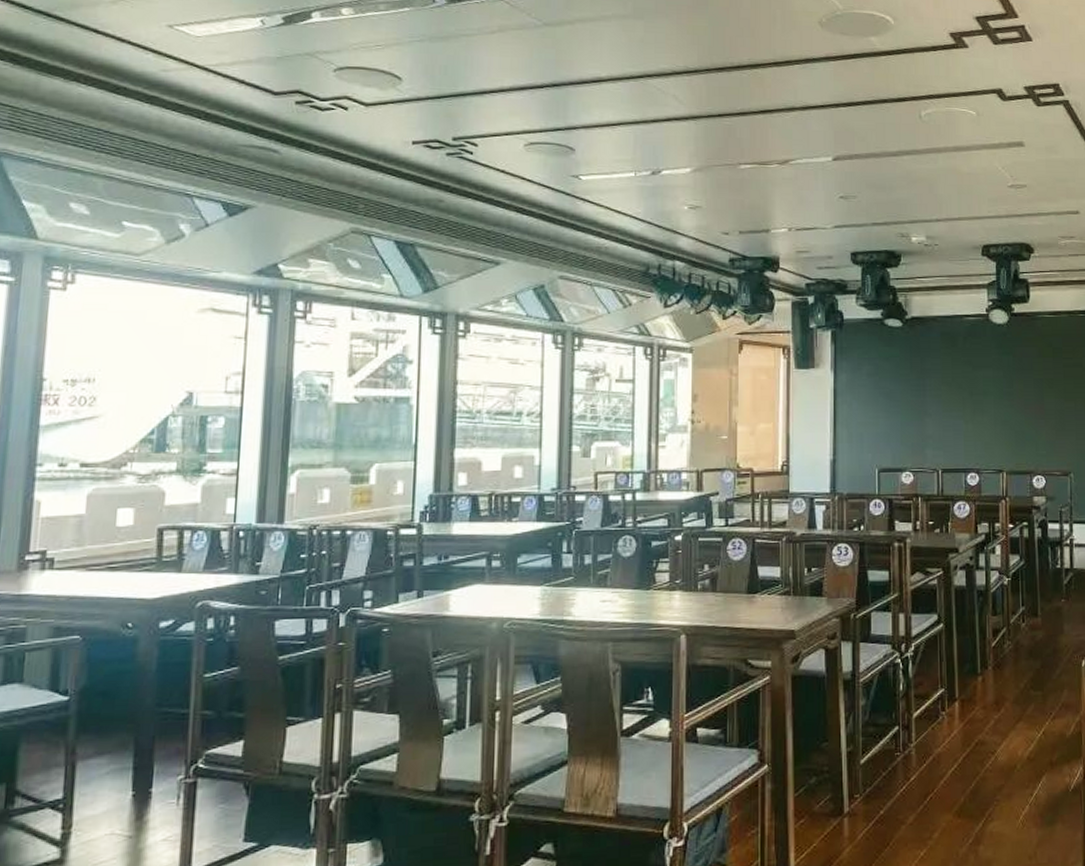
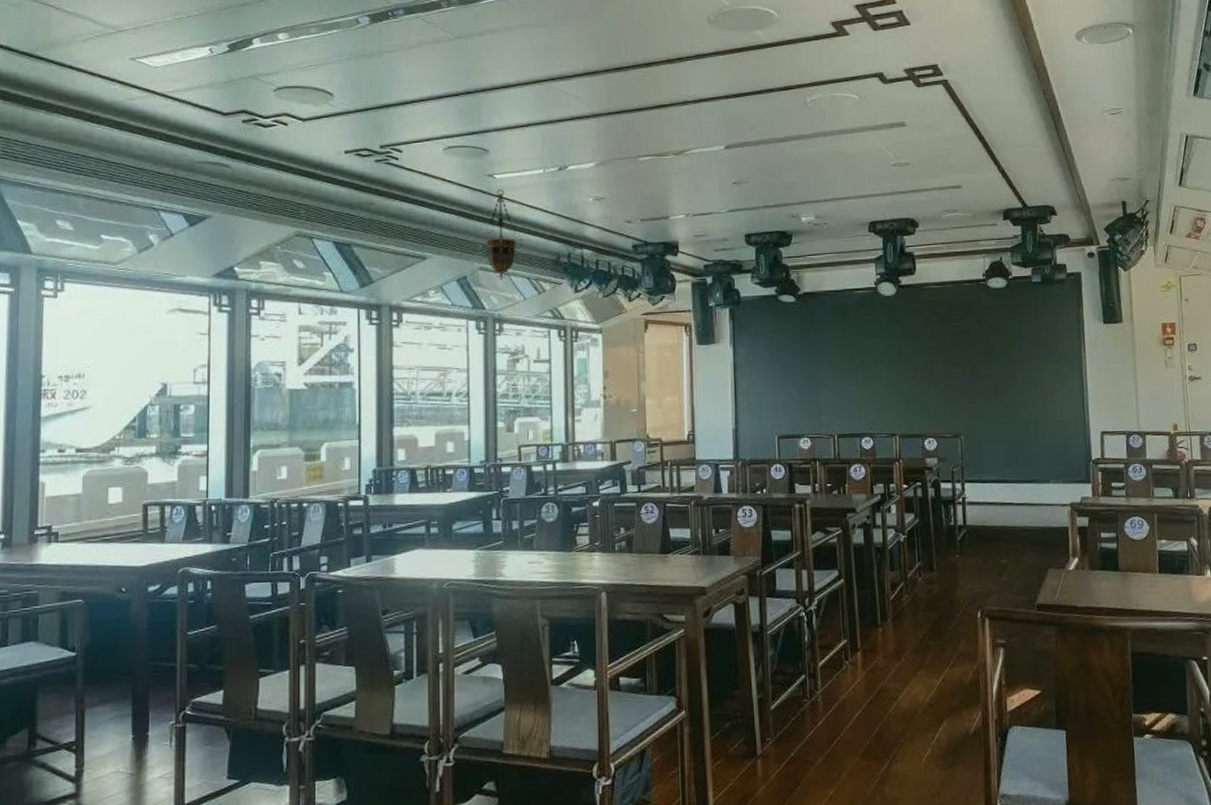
hanging lantern: none [560,192,609,291] -> present [479,189,523,280]

